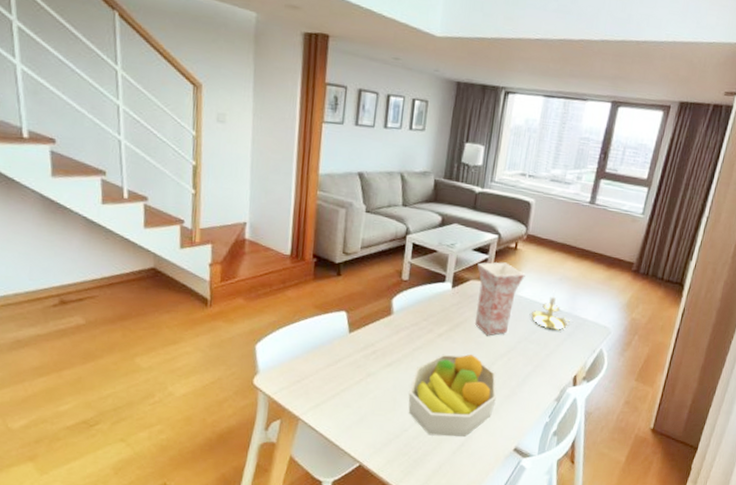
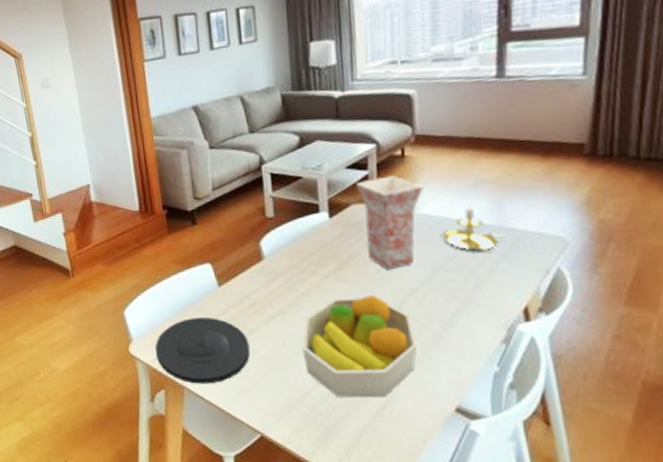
plate: none [278,357,366,417] -> present [155,316,251,384]

